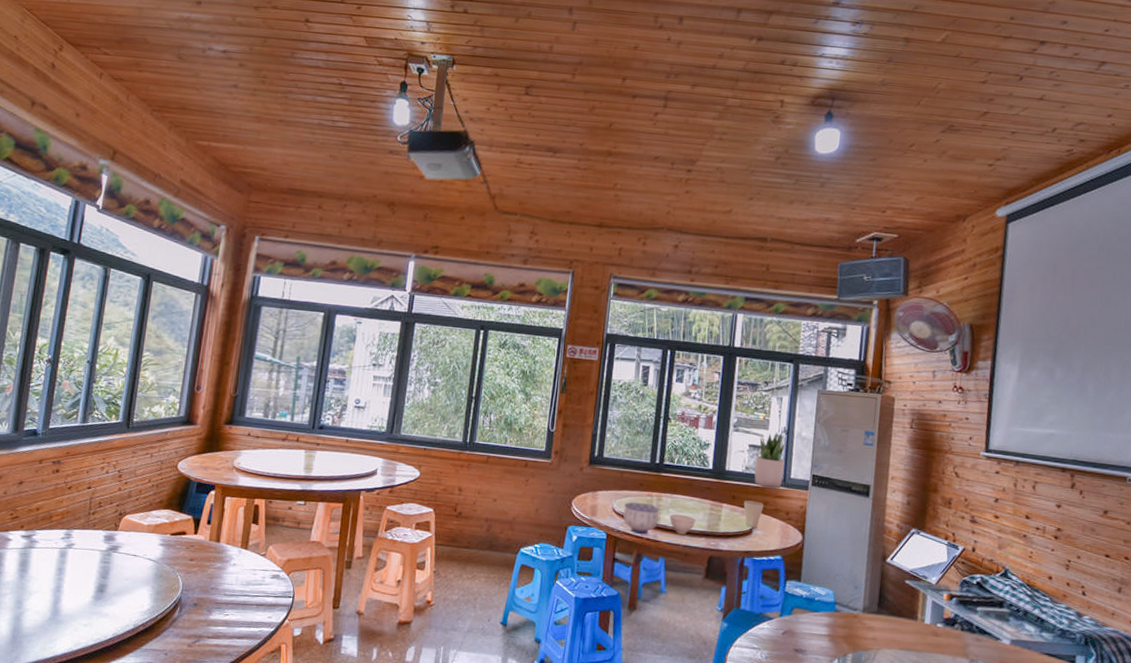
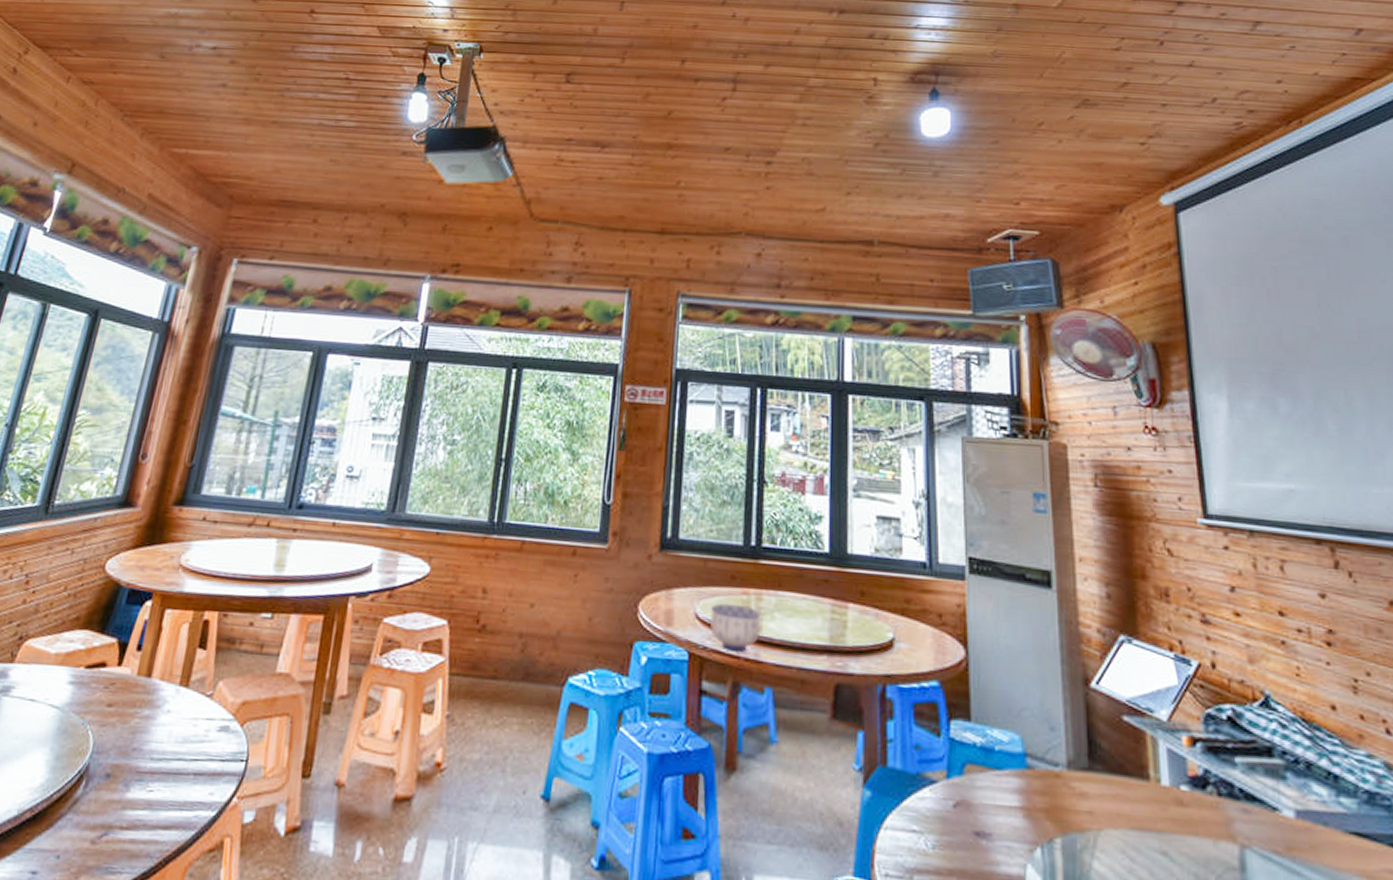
bowl: present [669,514,697,534] -> none [775,620,813,651]
cup: present [743,500,764,529] -> none [877,597,905,640]
planter: present [754,432,786,489] -> none [887,497,928,579]

